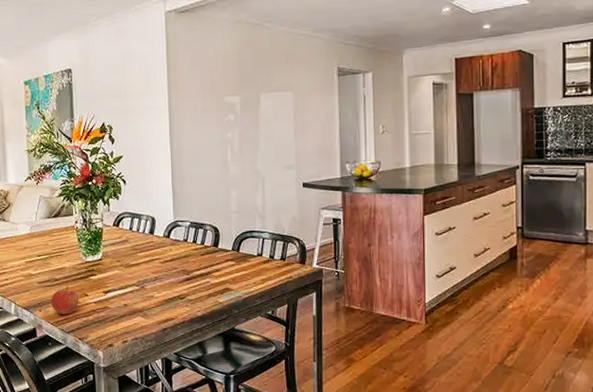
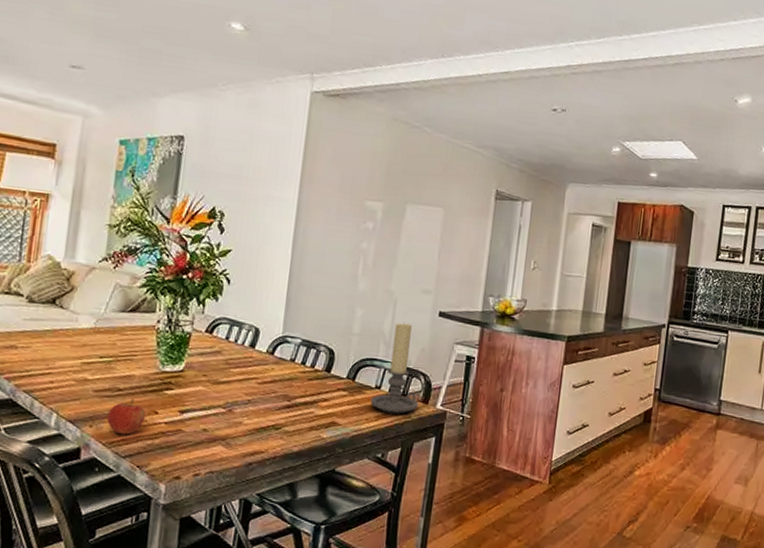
candle holder: none [255,197,297,276] -> present [370,323,419,414]

